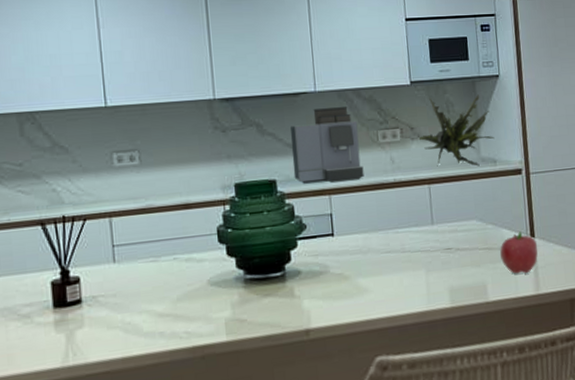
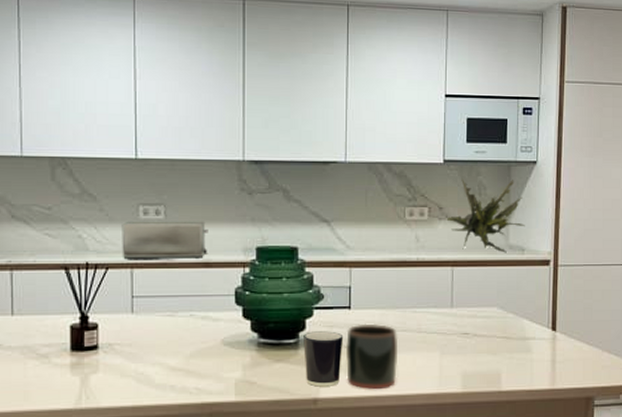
toaster: none [96,163,186,210] -> present [122,221,208,260]
mug: none [290,260,330,318] -> present [303,331,344,387]
coffee machine: present [291,106,364,184] -> none [316,178,387,255]
mug: none [332,248,386,315] -> present [345,323,399,389]
fruit: present [499,231,538,274] -> none [517,324,558,366]

